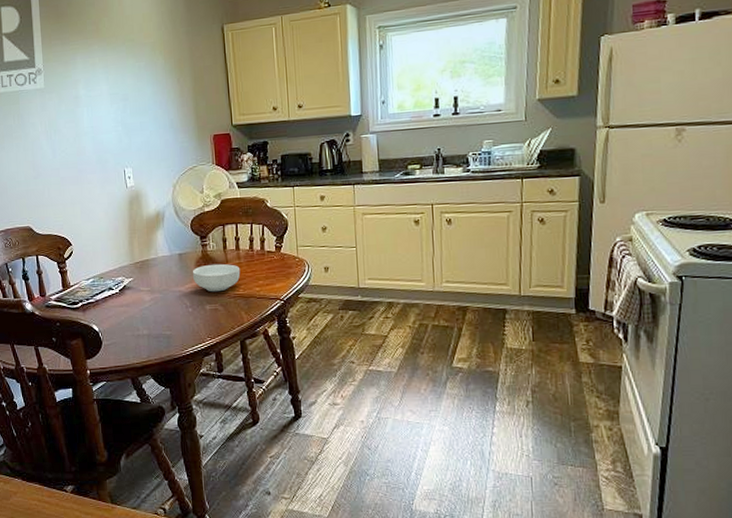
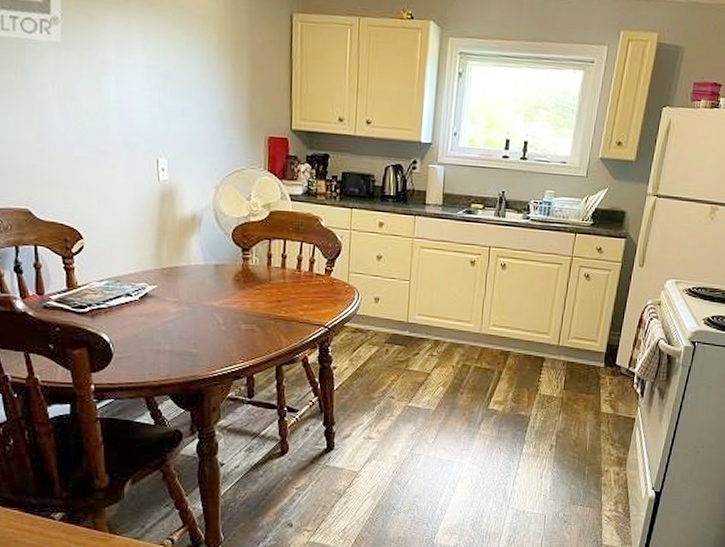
cereal bowl: present [192,263,241,292] -> none [228,280,284,312]

